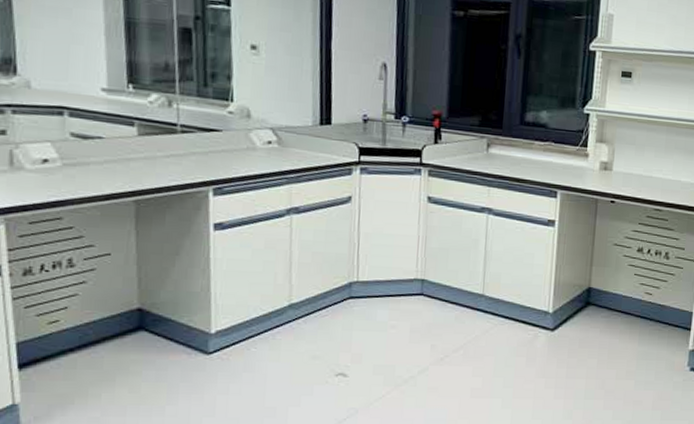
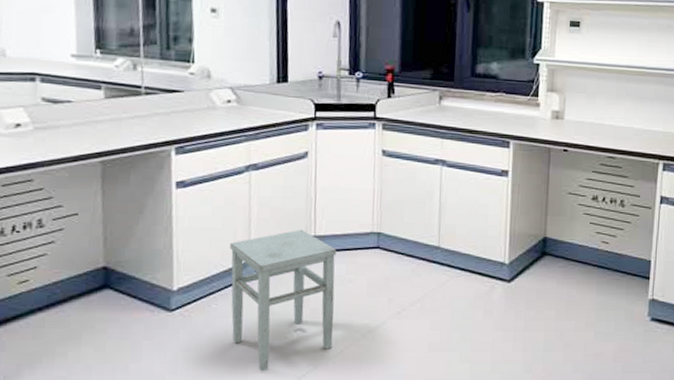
stool: none [270,274,380,415] -> present [230,229,337,372]

